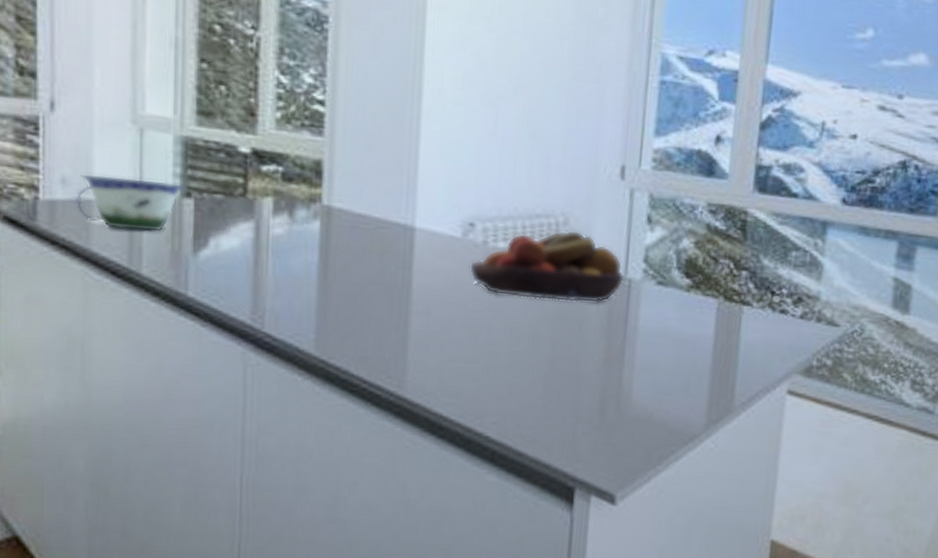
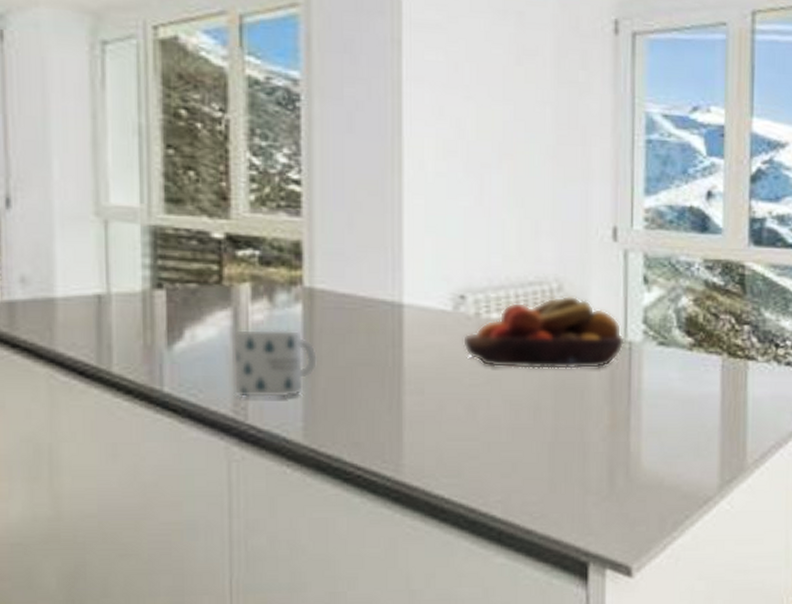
bowl: present [76,174,185,232] -> none [37,271,155,327]
mug: none [252,241,332,310] -> present [232,329,318,398]

